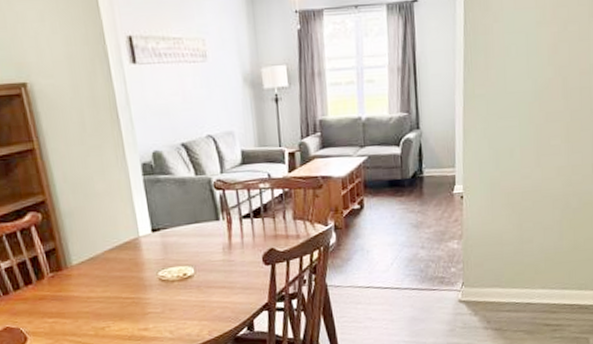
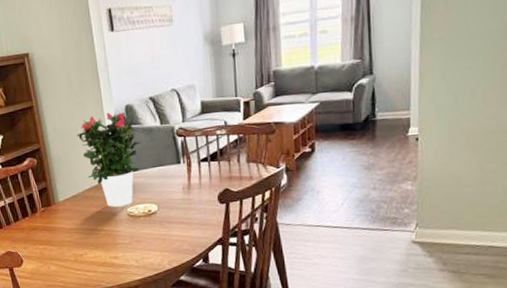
potted flower: none [93,160,173,271] -> present [77,113,141,207]

